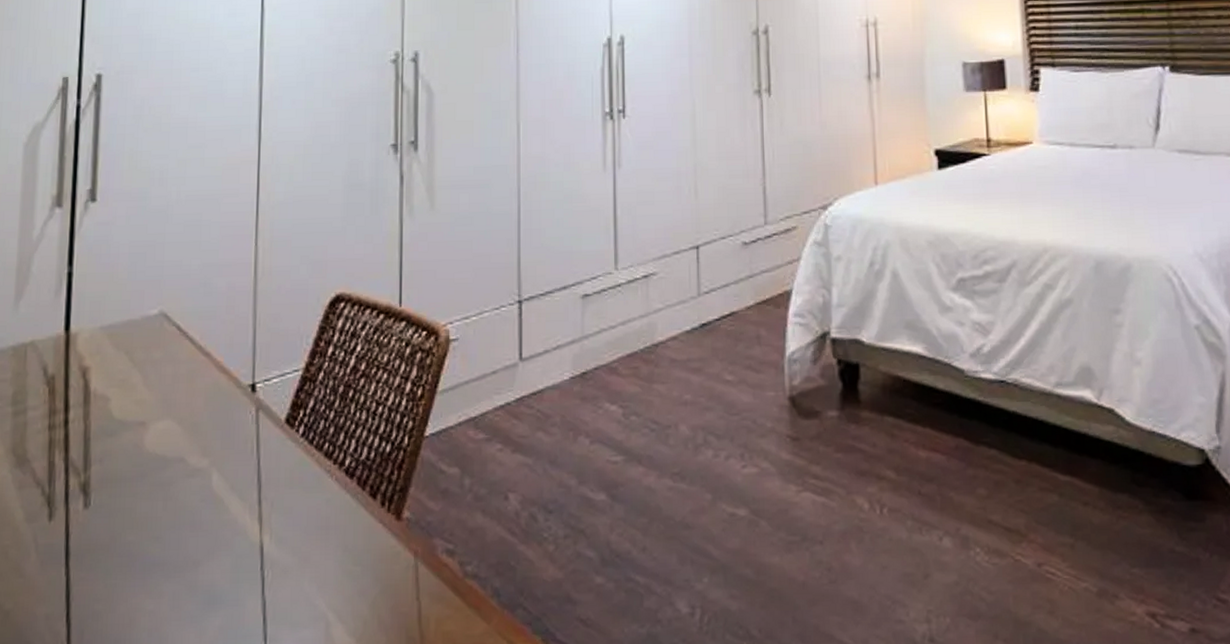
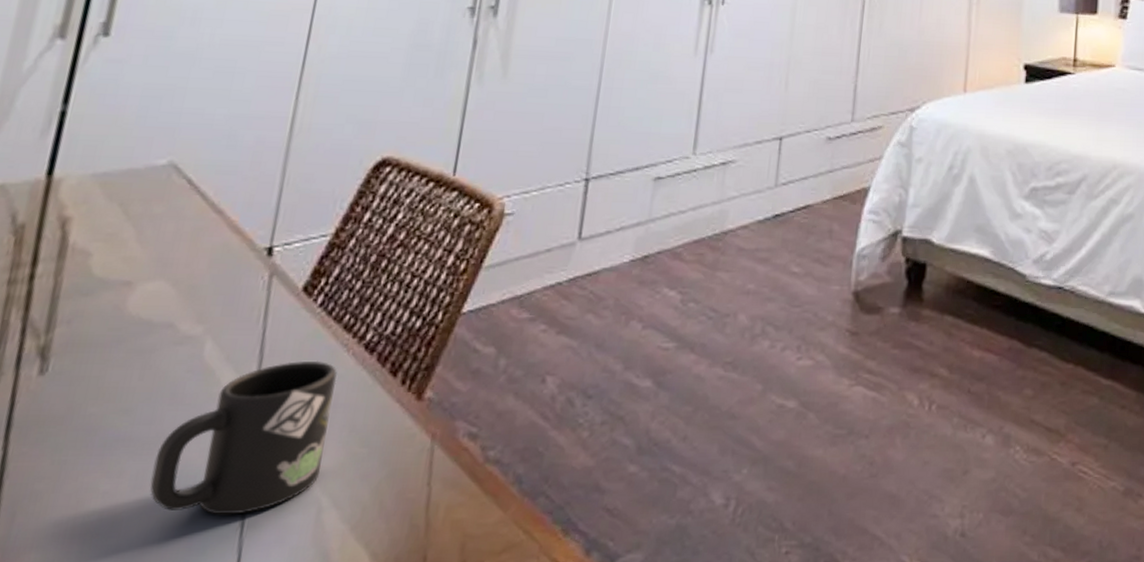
mug: none [185,486,326,630] -> present [150,360,338,515]

